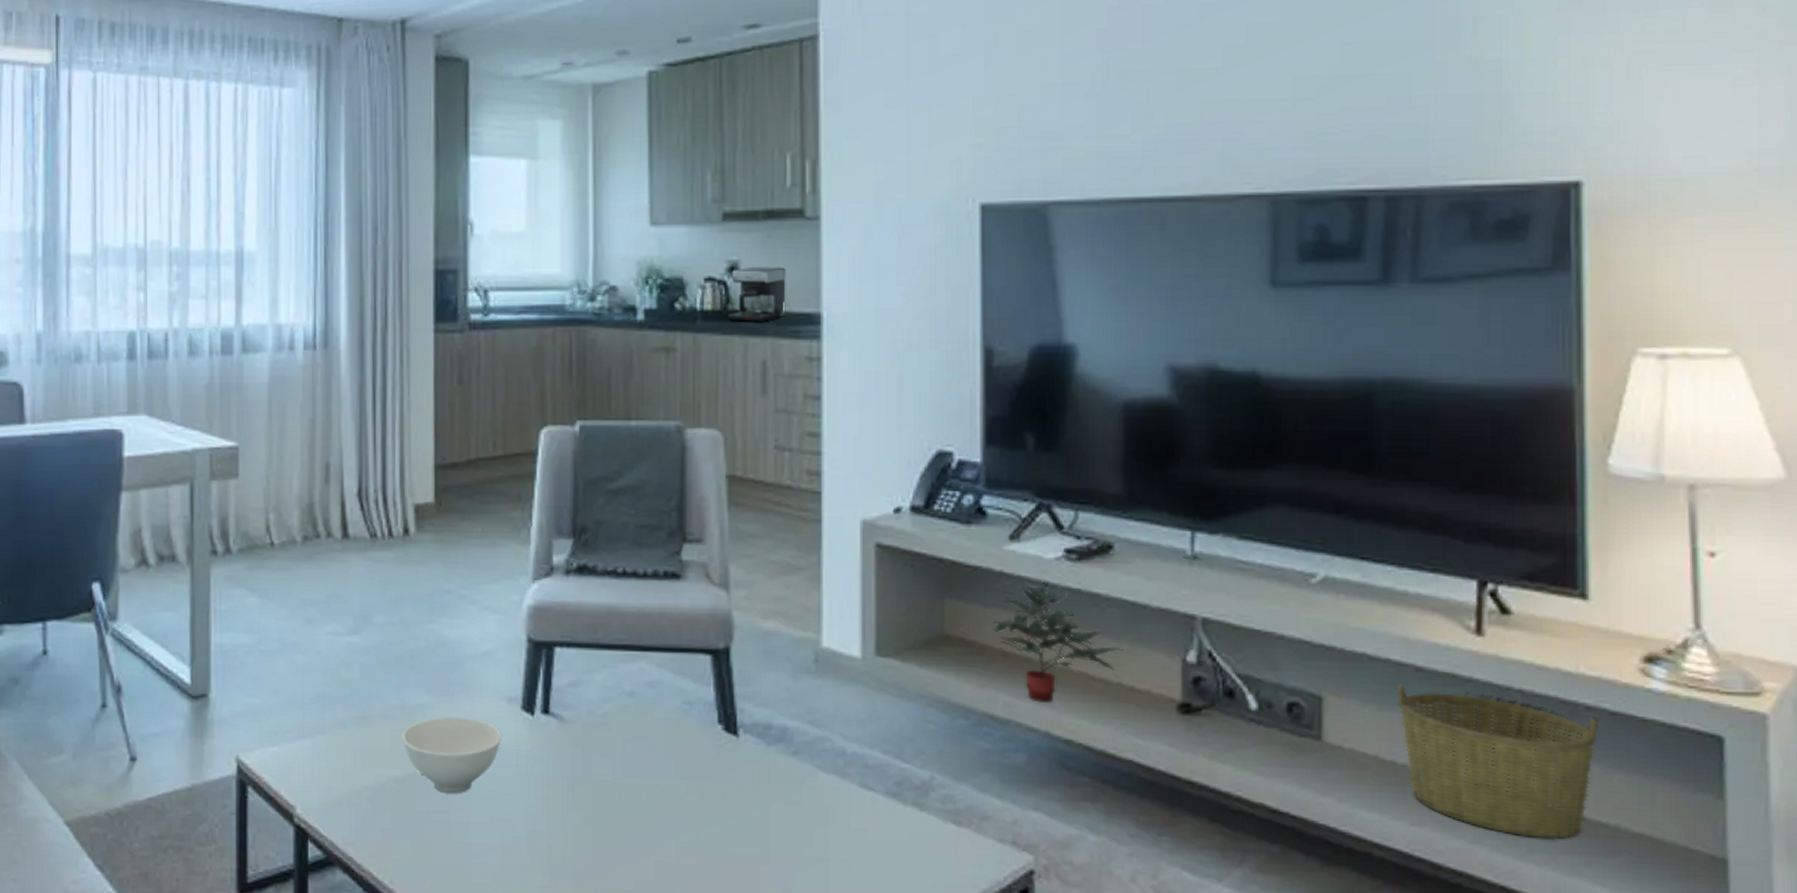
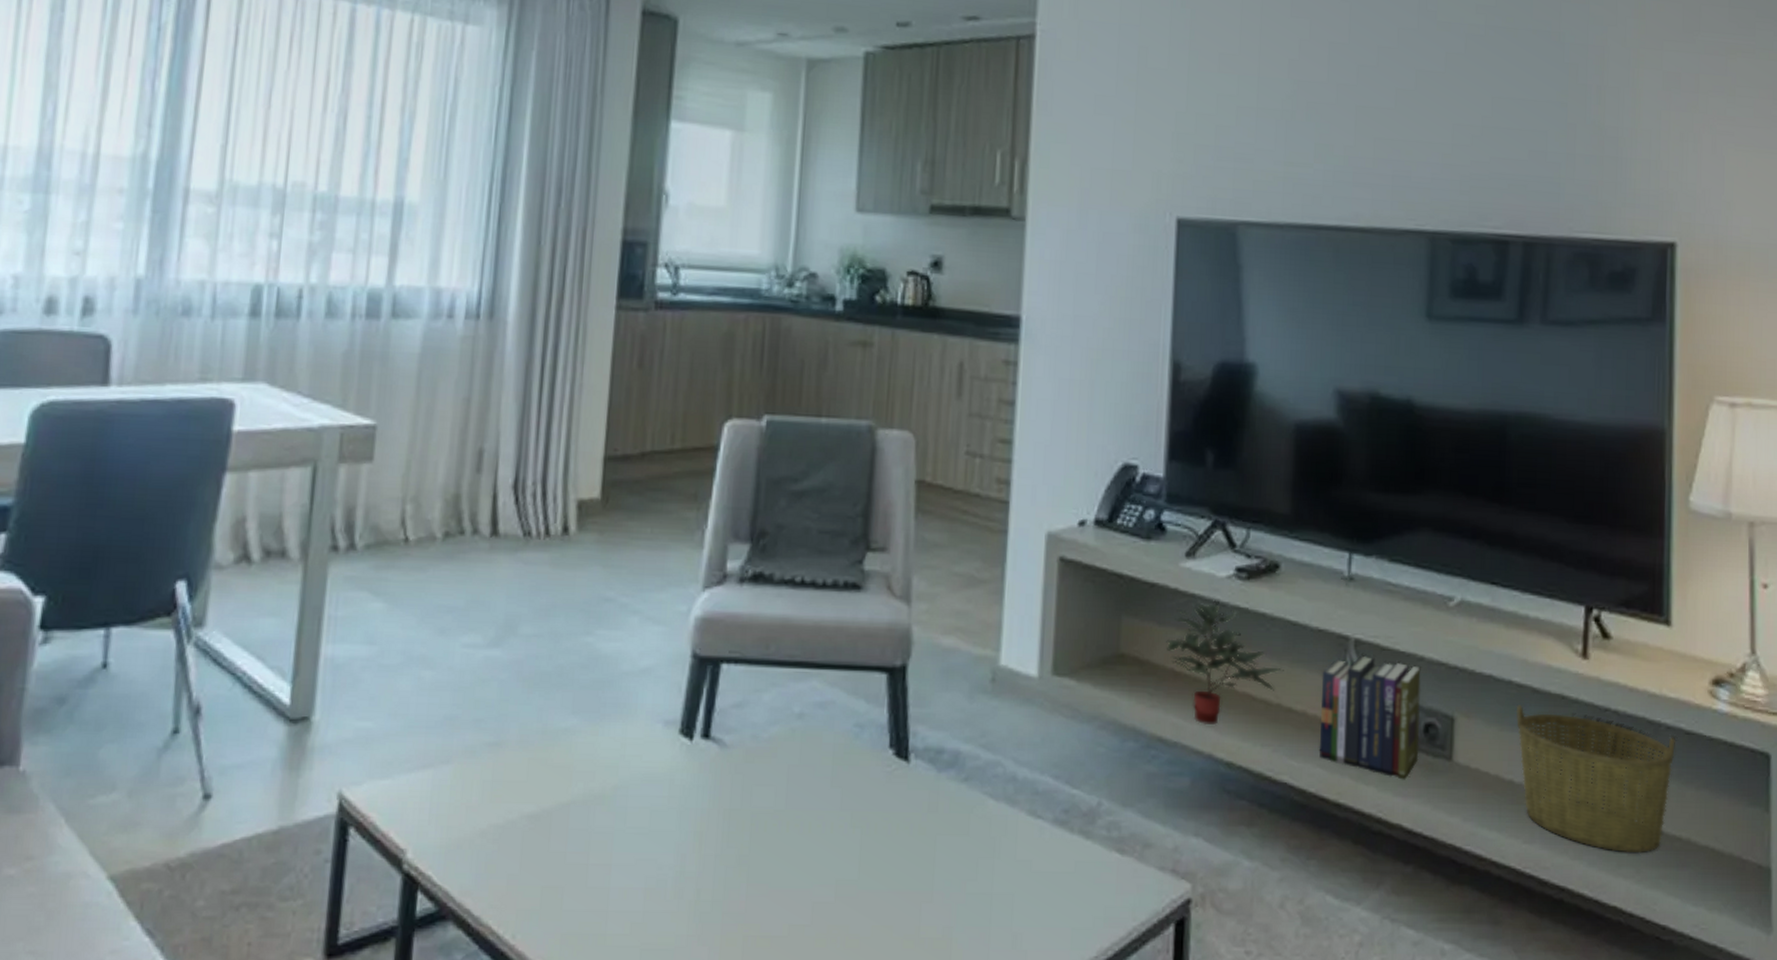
bowl: present [402,716,503,794] -> none [540,742,656,832]
coffee maker: present [727,267,786,323] -> none [928,263,988,322]
books: none [1166,634,1282,759] -> present [1320,655,1421,780]

